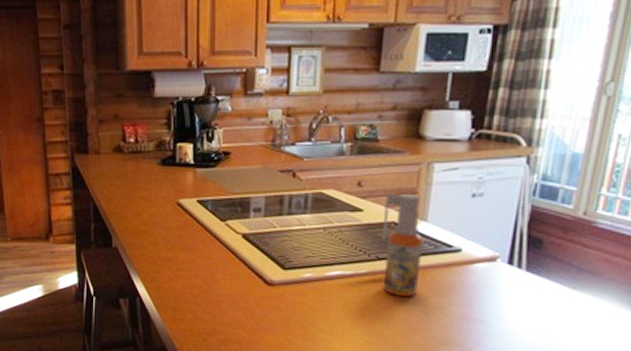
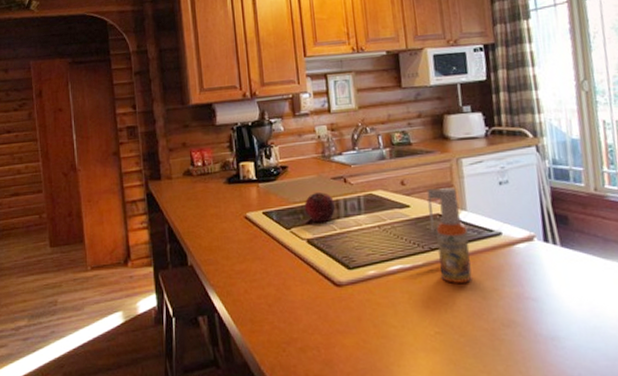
fruit: none [244,185,279,219] -> present [304,192,336,224]

